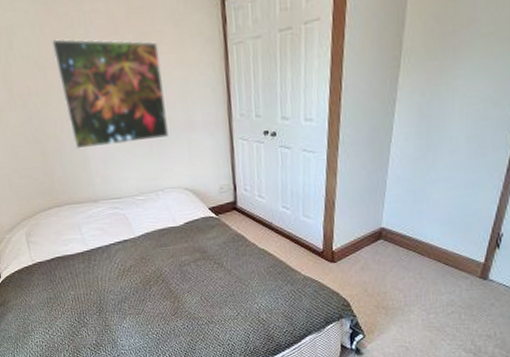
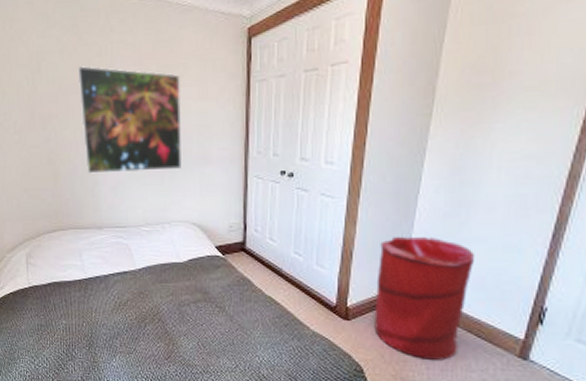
laundry hamper: none [356,181,442,290] -> present [374,237,476,361]

